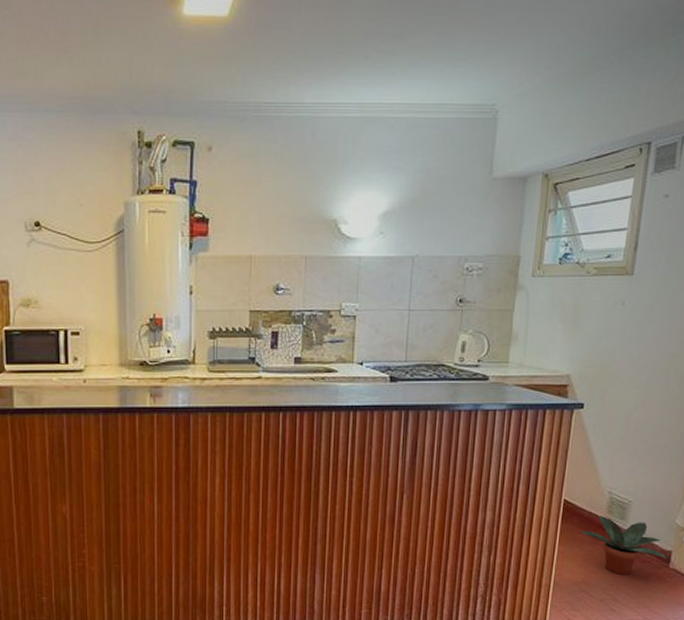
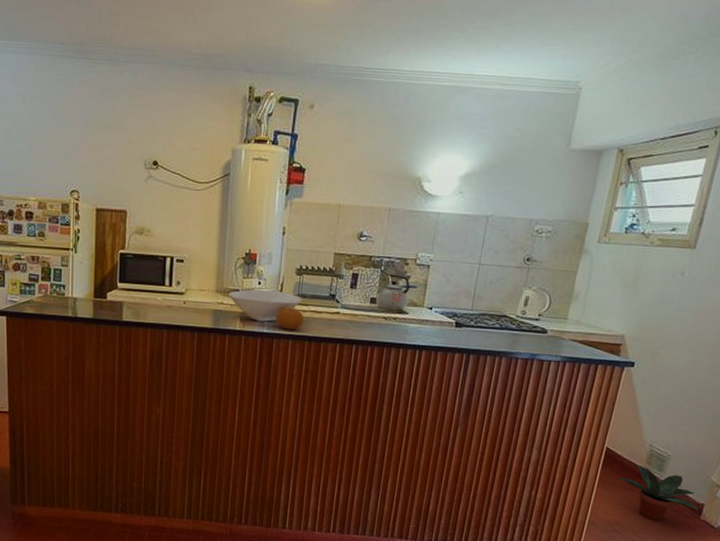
bowl: none [135,358,219,395] -> present [229,289,303,322]
fruit: none [190,376,223,402] -> present [275,307,305,330]
kettle: none [300,329,336,370] -> present [375,274,410,311]

